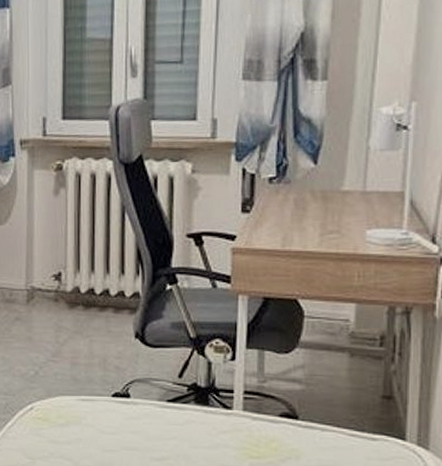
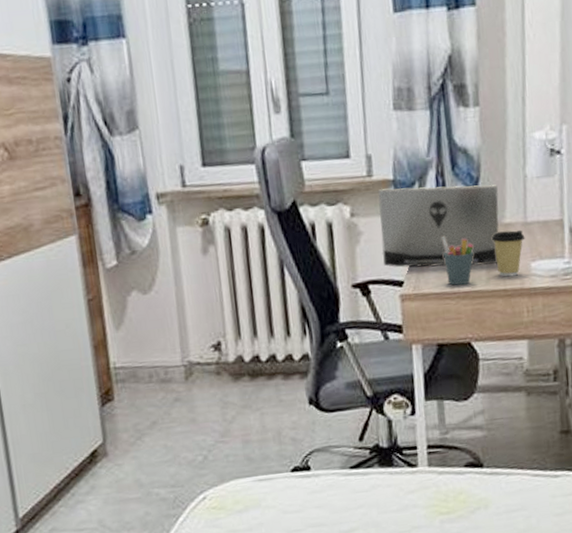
laptop computer: none [218,150,339,229] -> present [378,184,499,268]
pen holder: none [278,197,309,244] -> present [442,235,474,286]
coffee cup: none [327,198,363,241] -> present [491,229,525,277]

